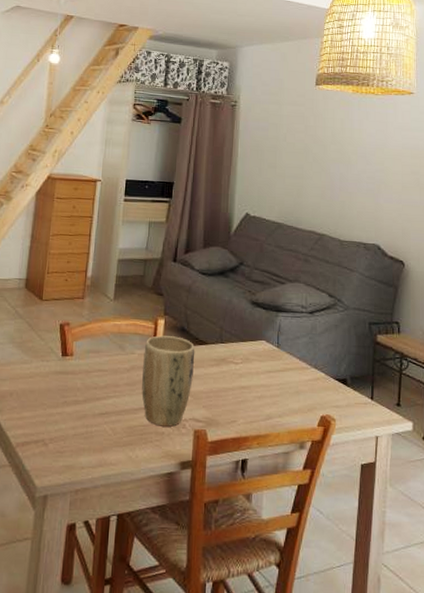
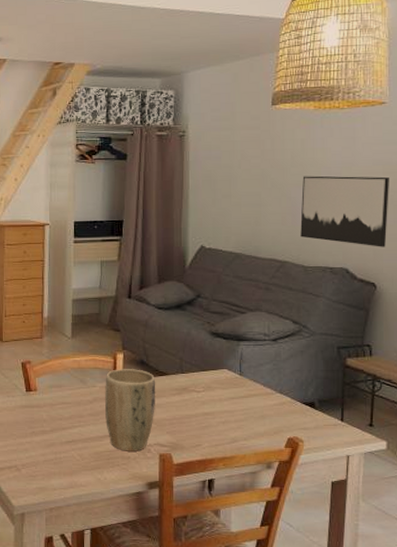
wall art: none [338,153,416,227] -> present [300,175,389,247]

